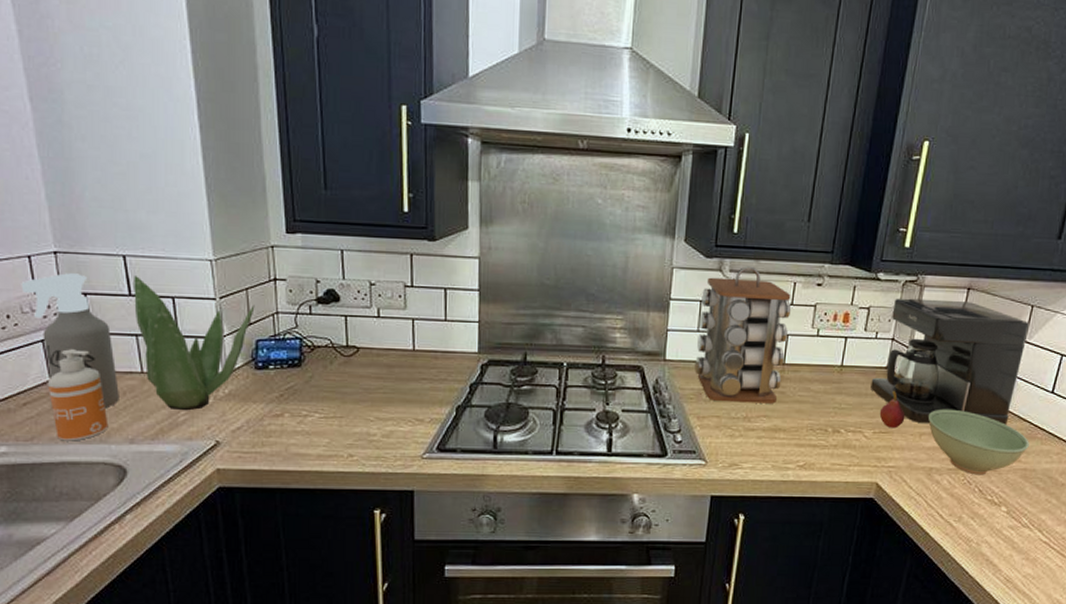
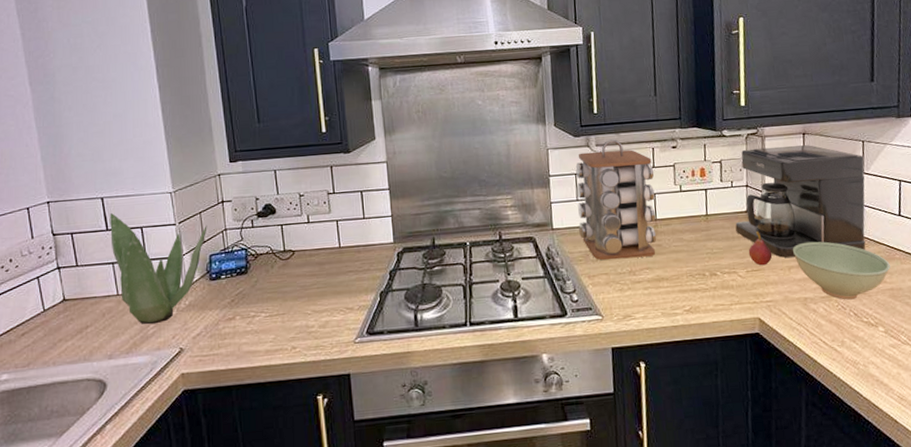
spray bottle: present [21,273,119,407] -> none [21,217,100,329]
soap dispenser: present [48,349,109,441] -> none [42,282,91,364]

